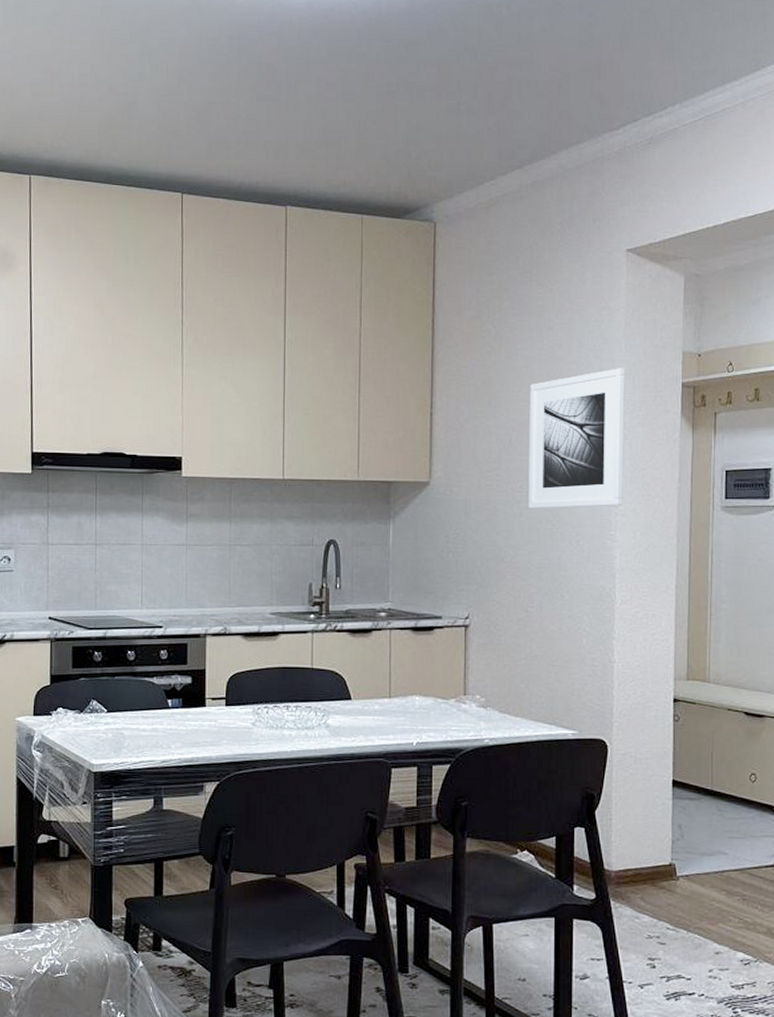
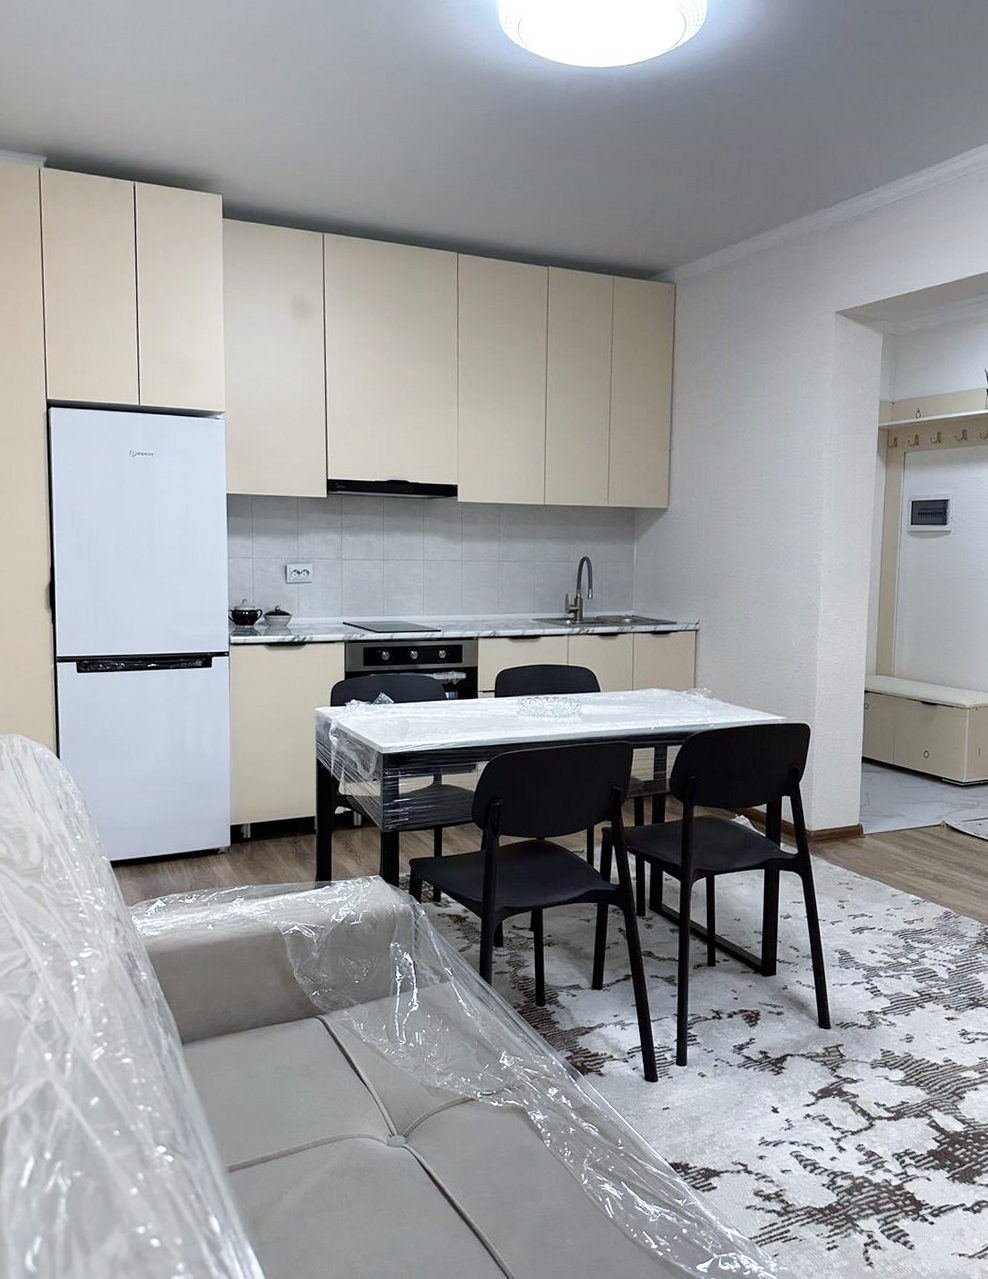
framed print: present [529,368,625,509] -> none [750,413,831,532]

